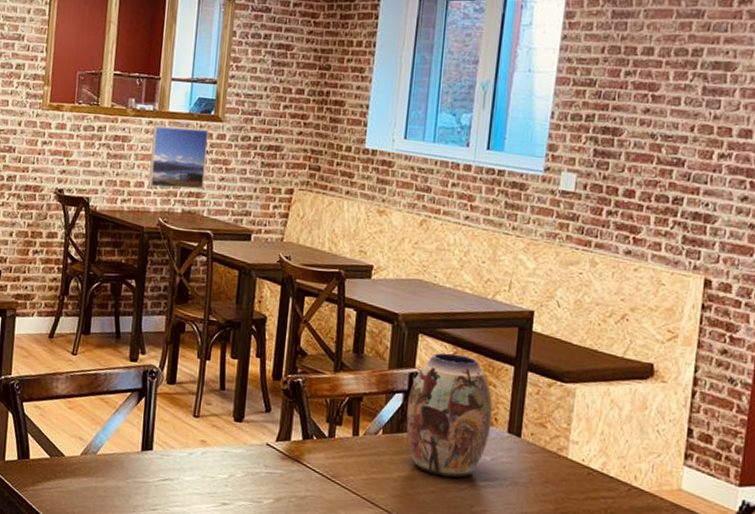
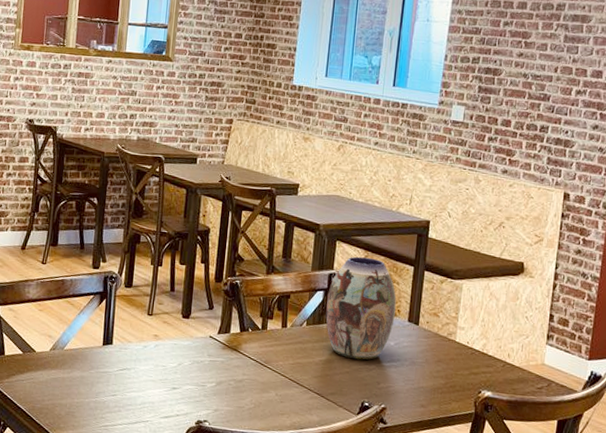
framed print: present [148,125,209,190] -> none [108,64,161,120]

